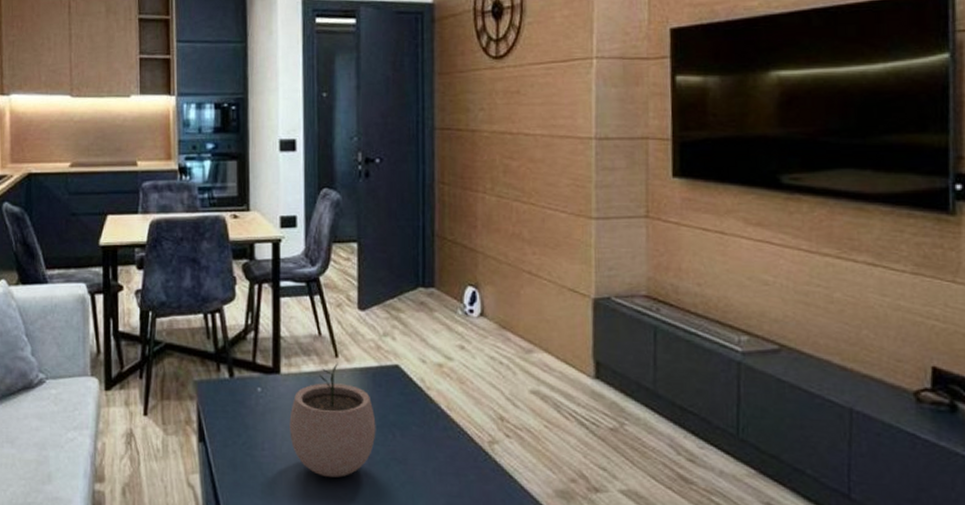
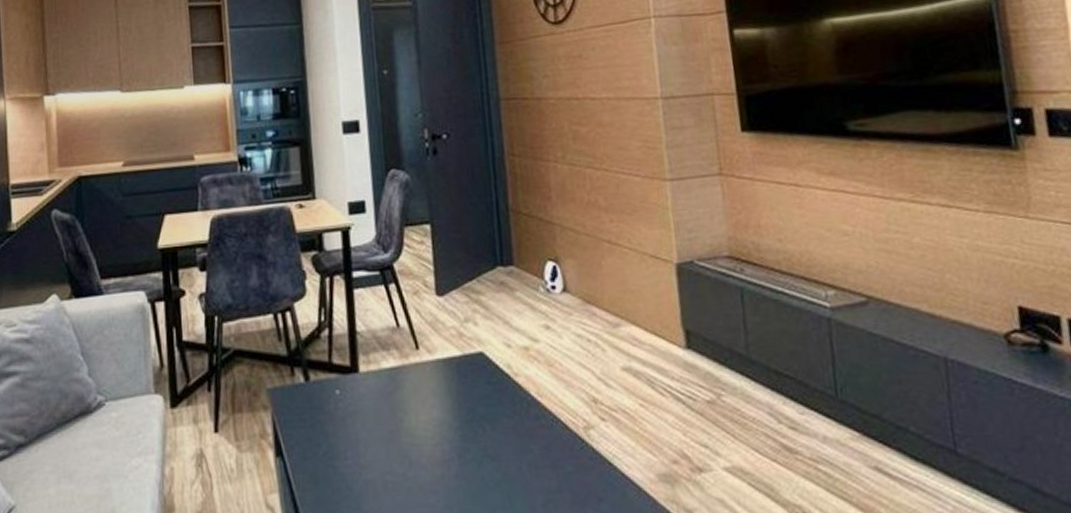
plant pot: present [289,363,376,478] -> none [372,355,466,483]

